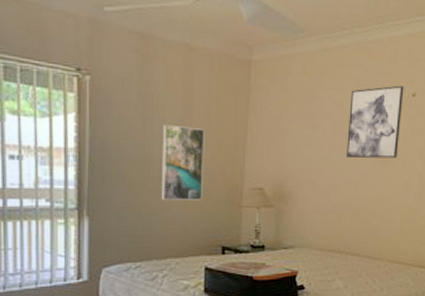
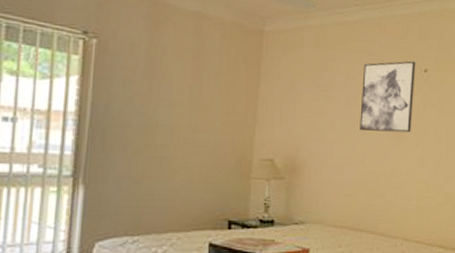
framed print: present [161,124,205,200] -> none [164,90,214,171]

